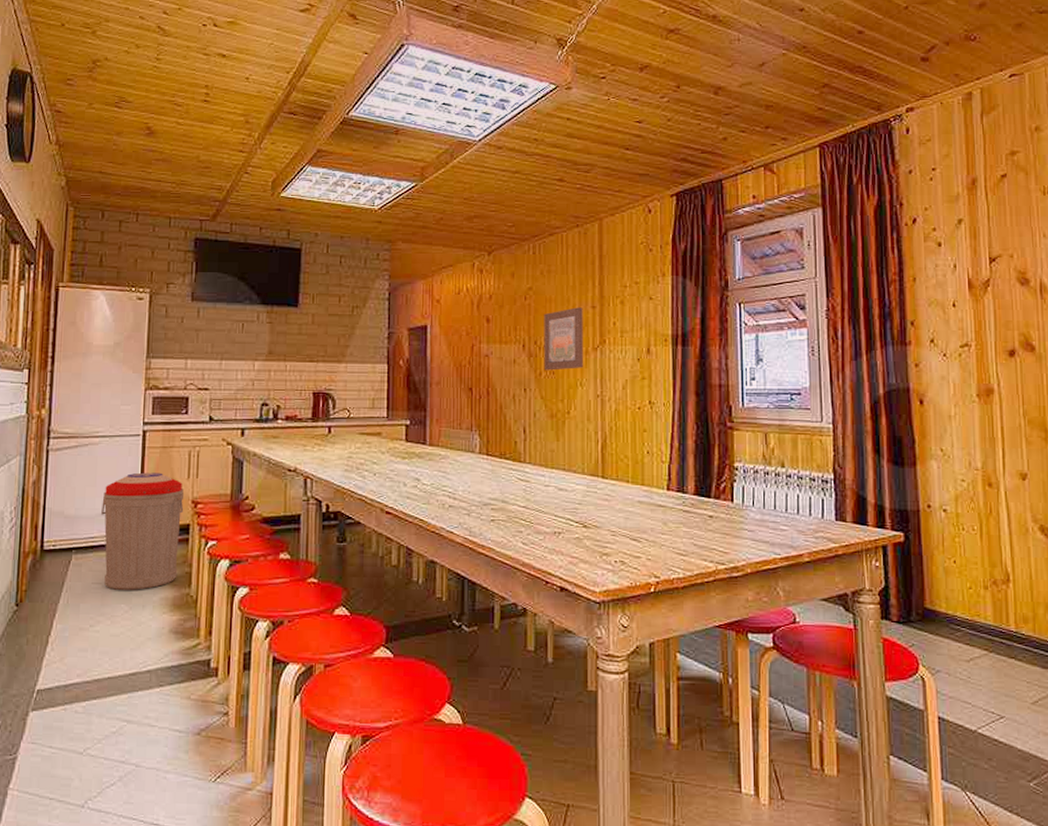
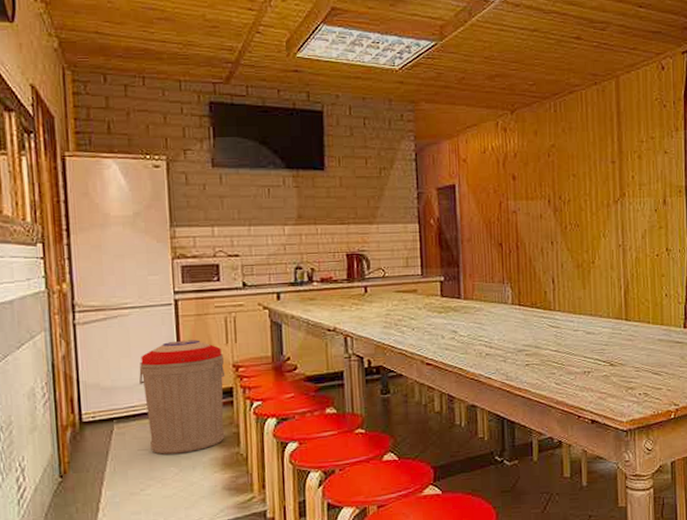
wall art: present [544,307,583,371] -> none [567,163,605,224]

